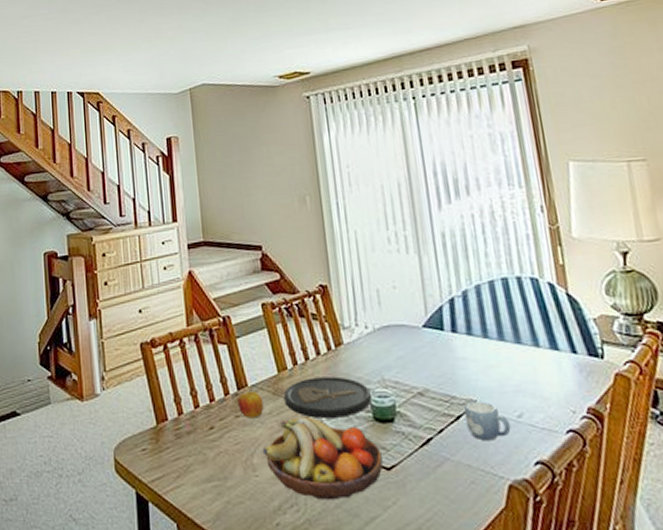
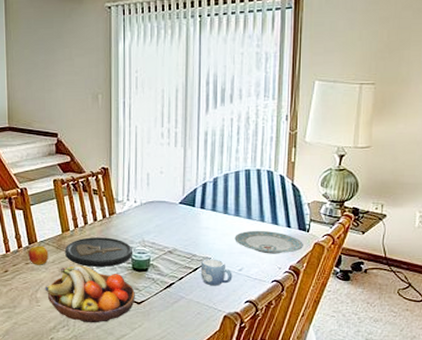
plate: none [503,358,600,392] -> present [234,230,303,254]

